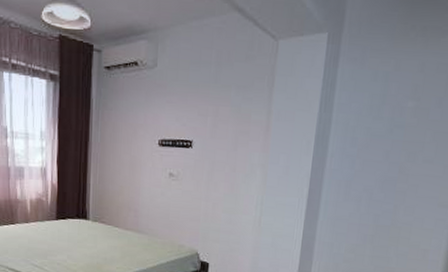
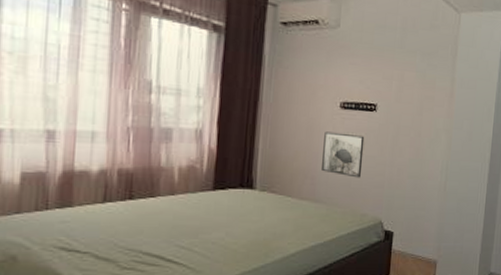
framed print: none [143,168,181,212] -> present [322,131,365,178]

